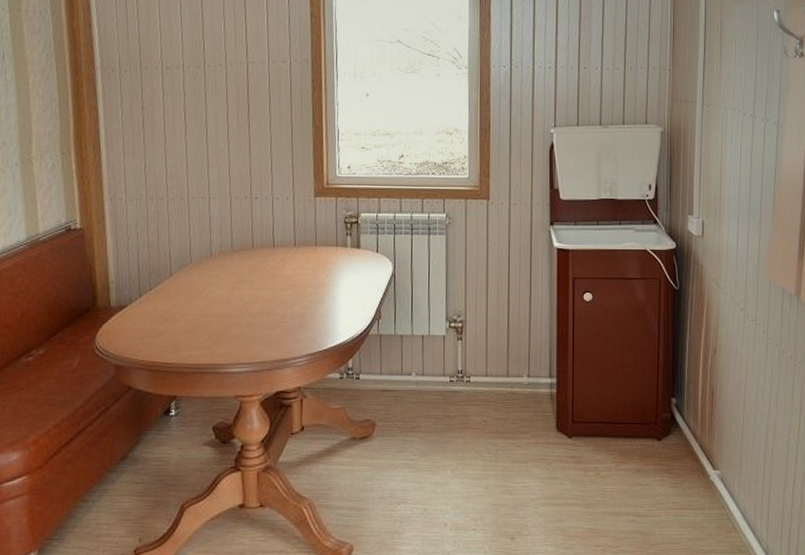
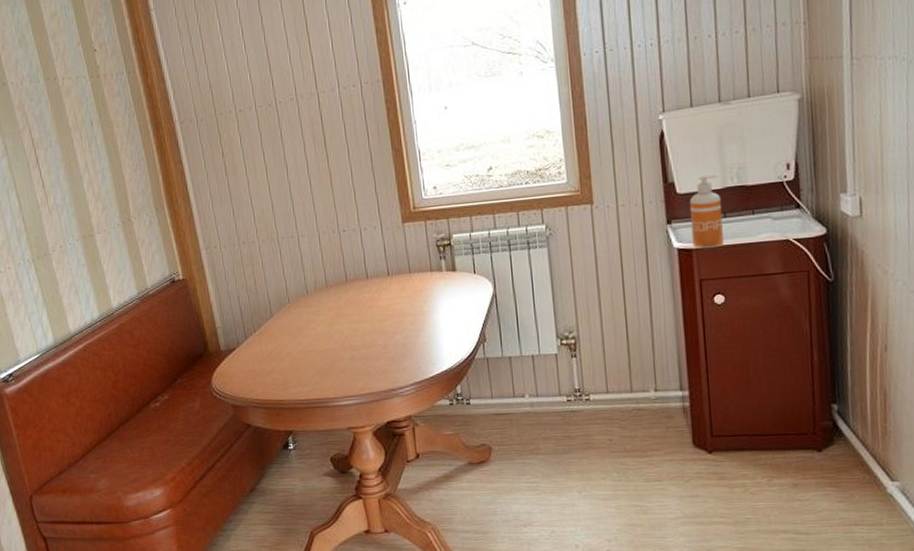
soap dispenser: none [569,187,596,251] -> present [689,175,724,250]

